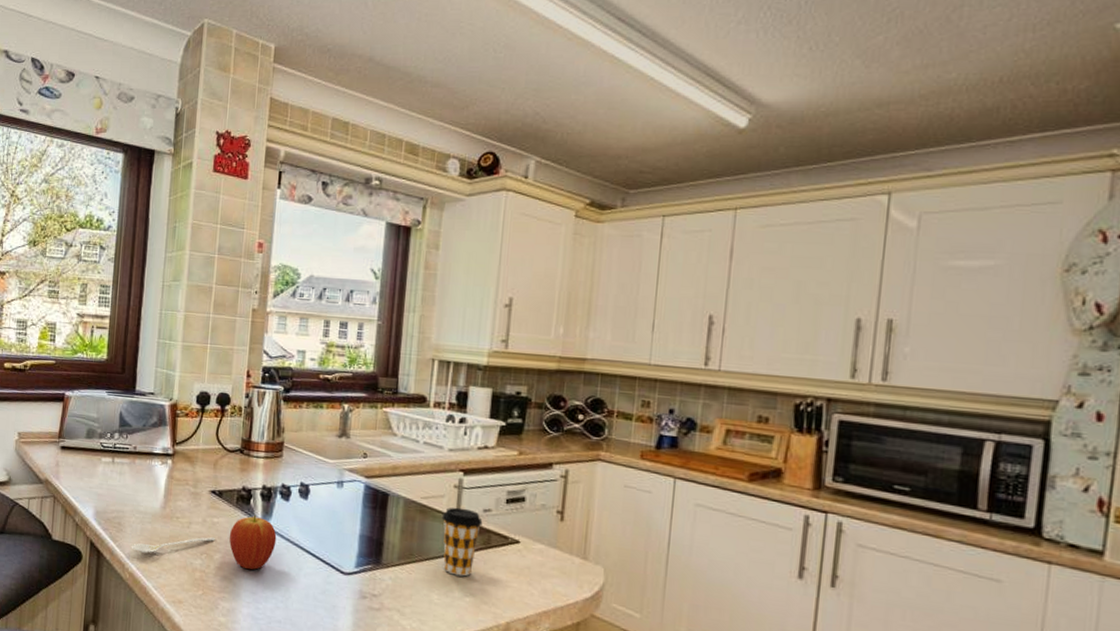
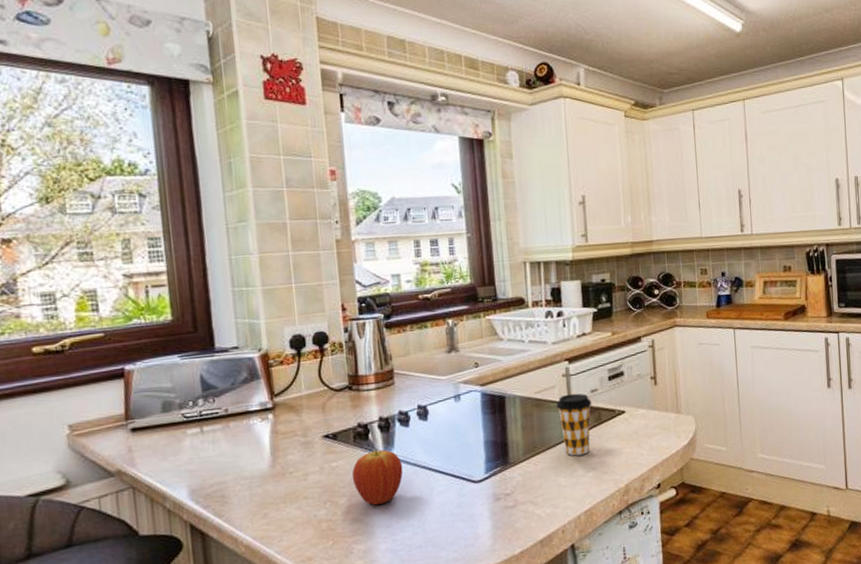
stirrer: present [131,536,215,553] -> none [241,482,337,520]

